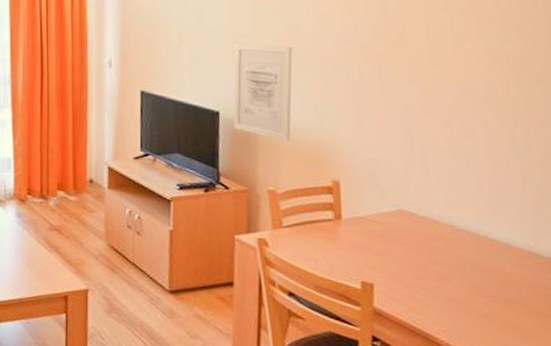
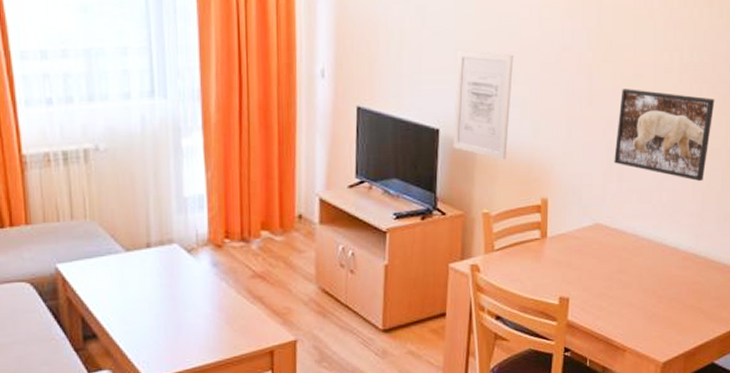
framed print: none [415,78,541,175] -> present [614,89,715,182]

